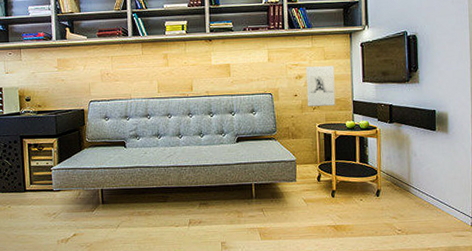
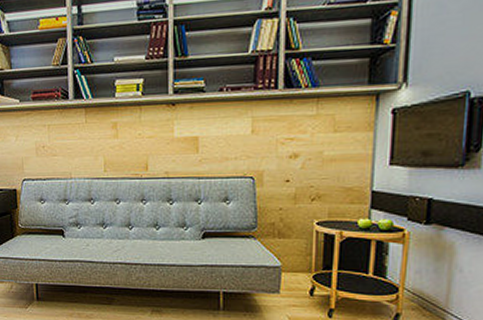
wall sculpture: present [306,65,336,107] -> none [303,141,347,198]

